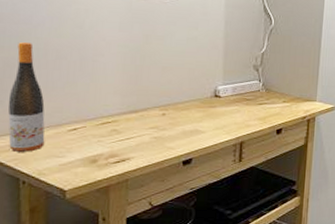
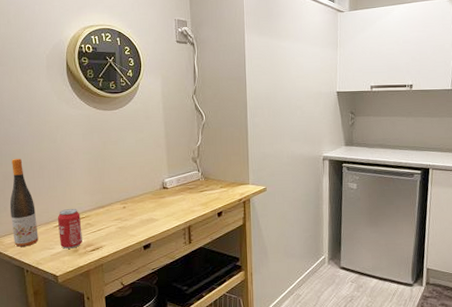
beverage can: none [73,110,106,158] -> present [57,209,82,249]

